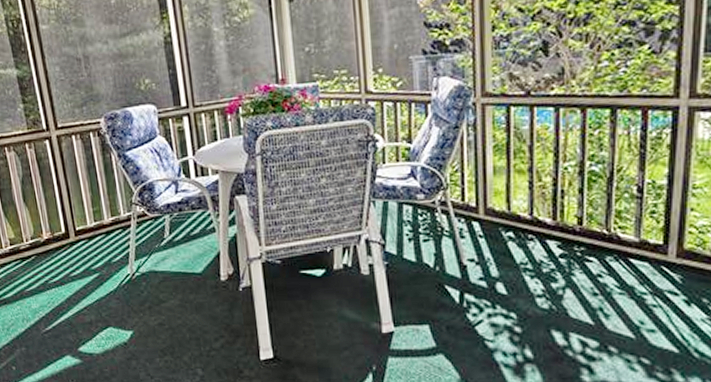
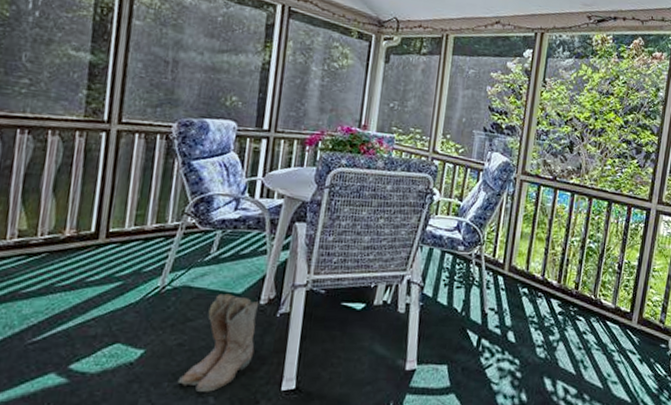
boots: none [167,274,227,366] -> present [177,293,260,393]

